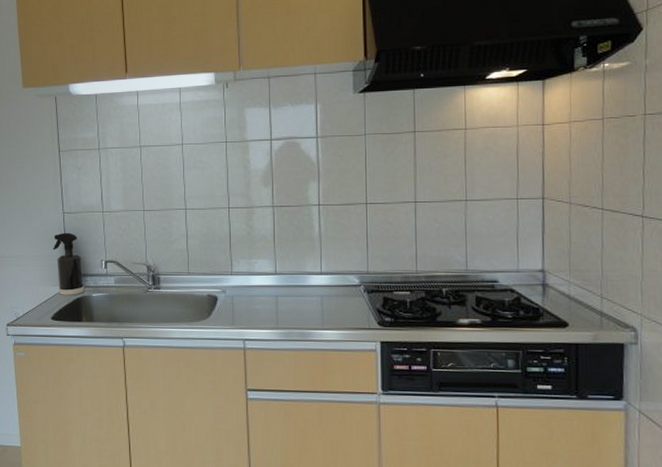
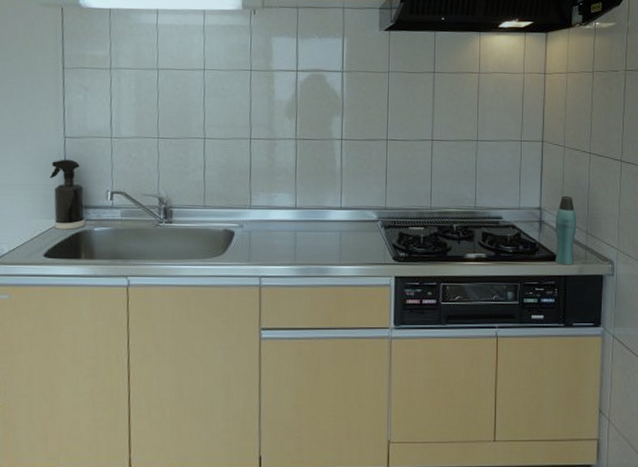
bottle: none [562,256,589,333] -> present [555,195,577,266]

